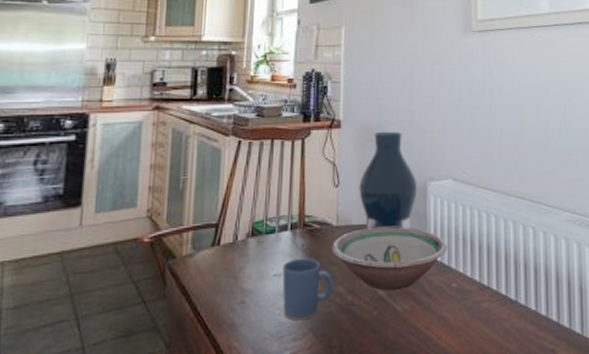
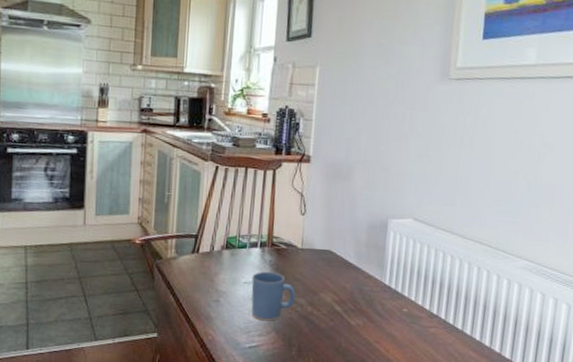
bowl: present [331,226,448,291] -> none [296,253,403,308]
vase: present [359,131,418,230] -> none [323,169,380,259]

